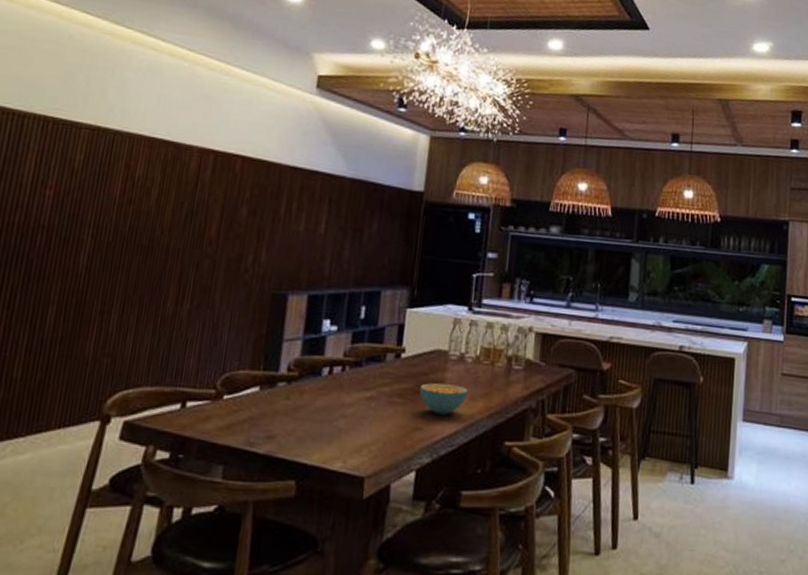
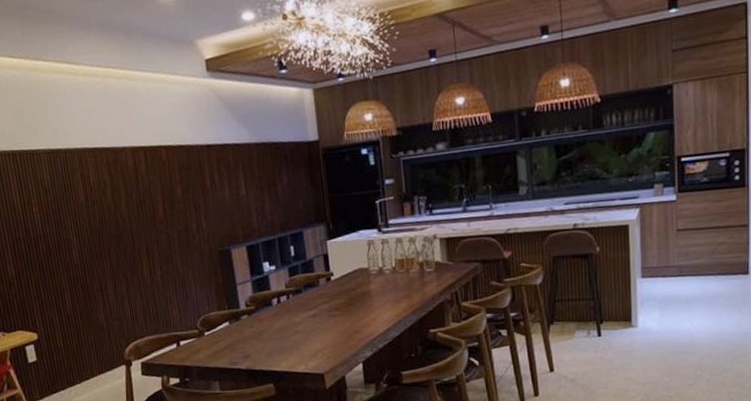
cereal bowl: present [419,383,468,415] -> none [351,293,392,318]

